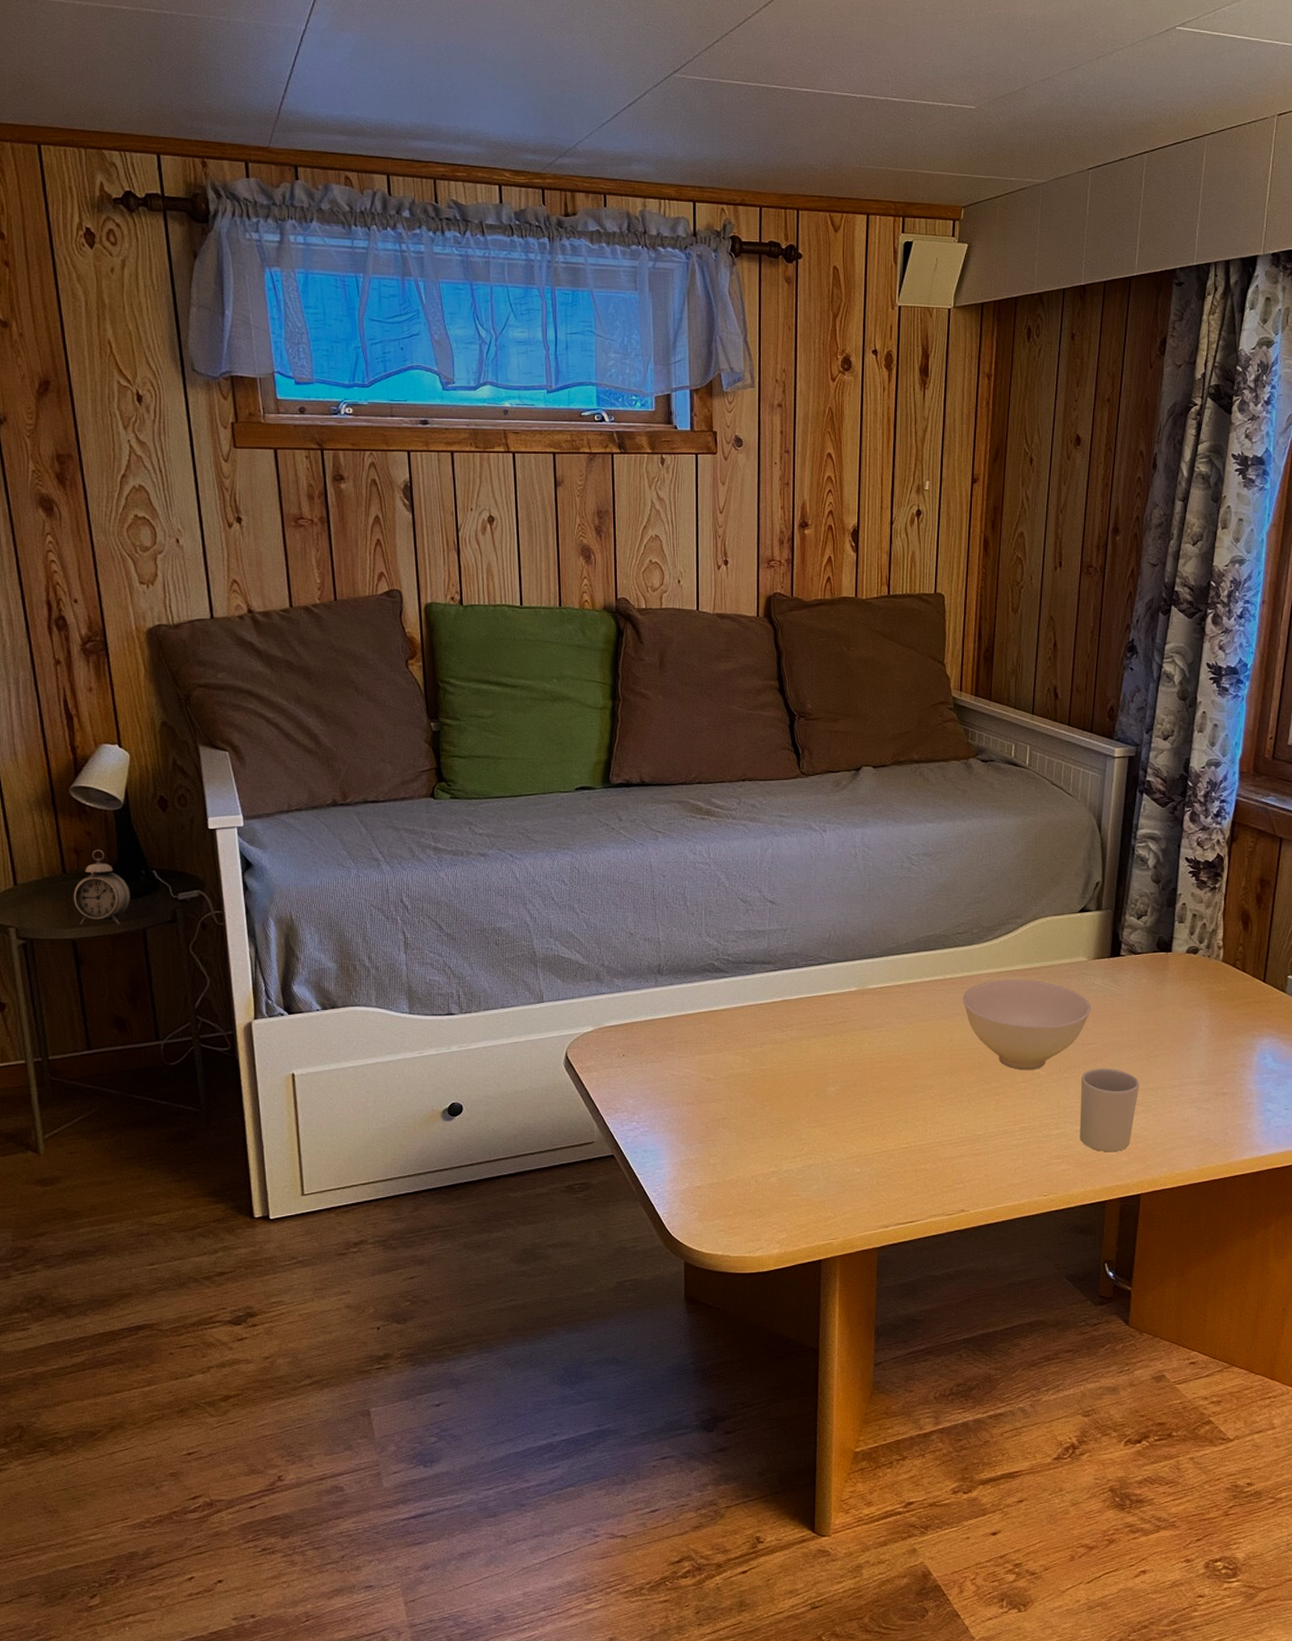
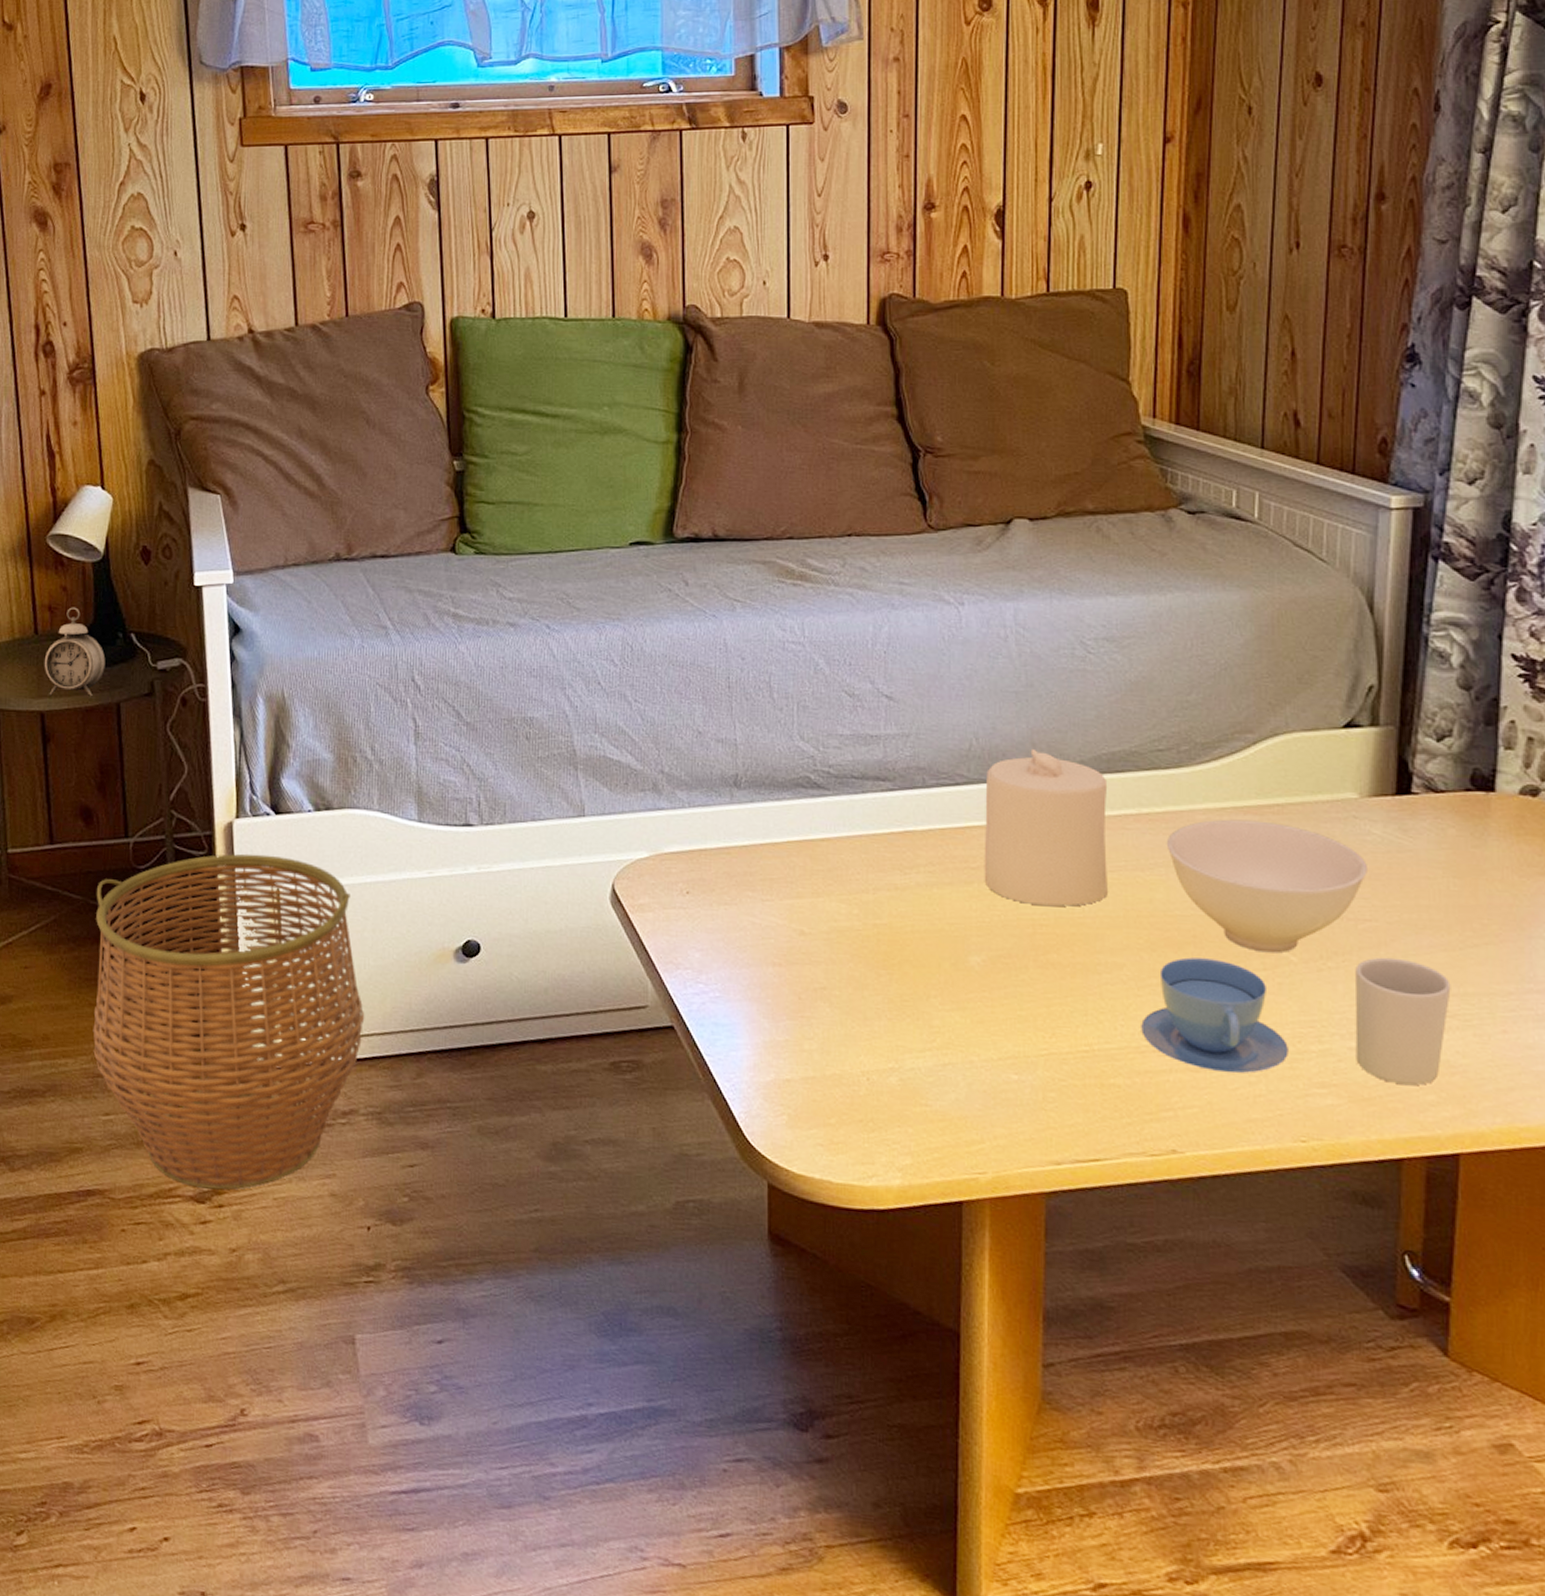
basket: none [132,1047,370,1313] -> present [93,853,365,1190]
candle: none [838,935,924,1048] -> present [984,748,1108,907]
teacup: none [943,1077,1038,1154] -> present [1141,957,1288,1073]

